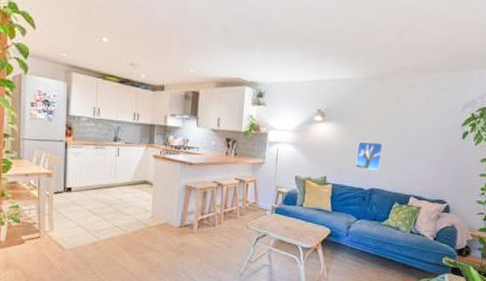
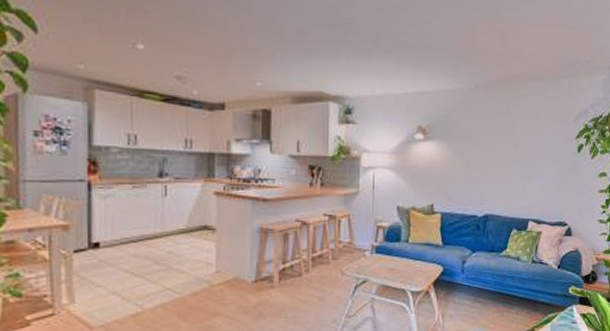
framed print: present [355,141,383,171] -> none [465,161,495,194]

